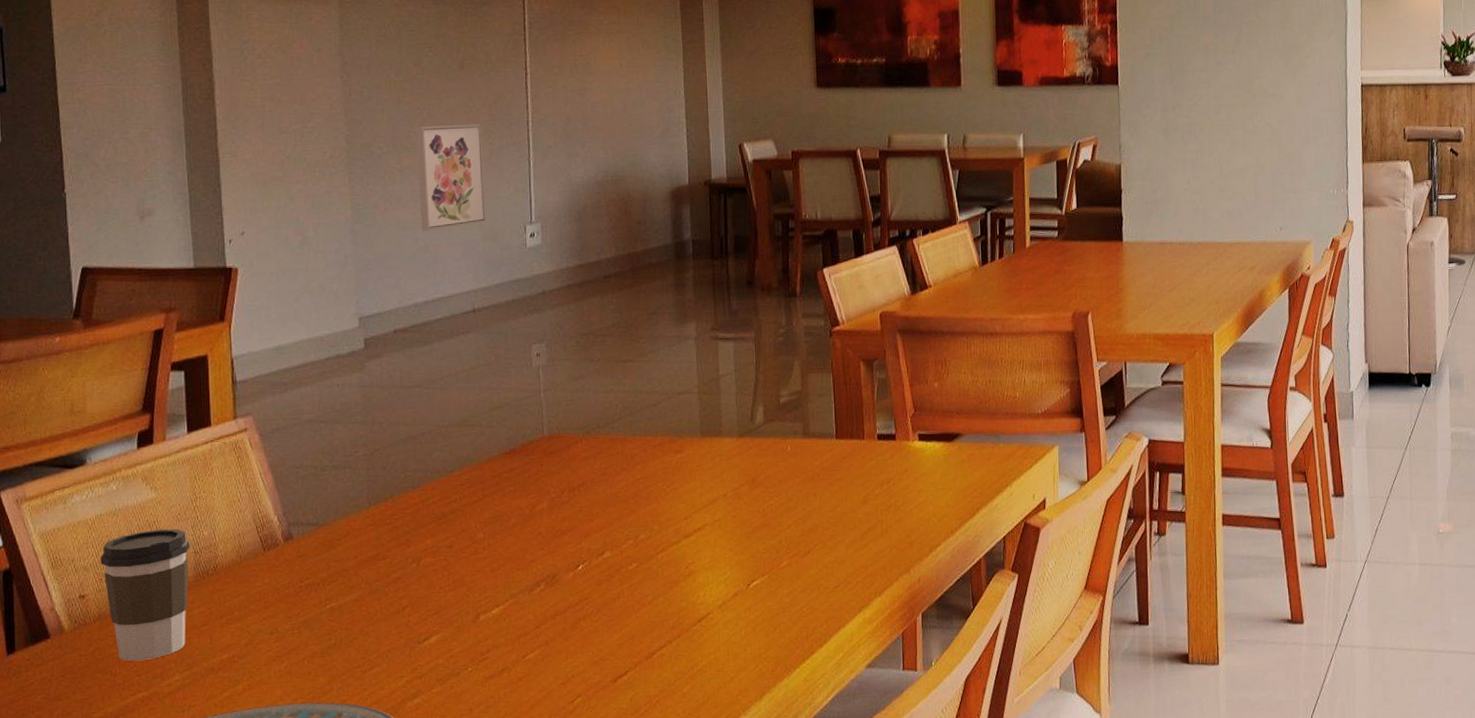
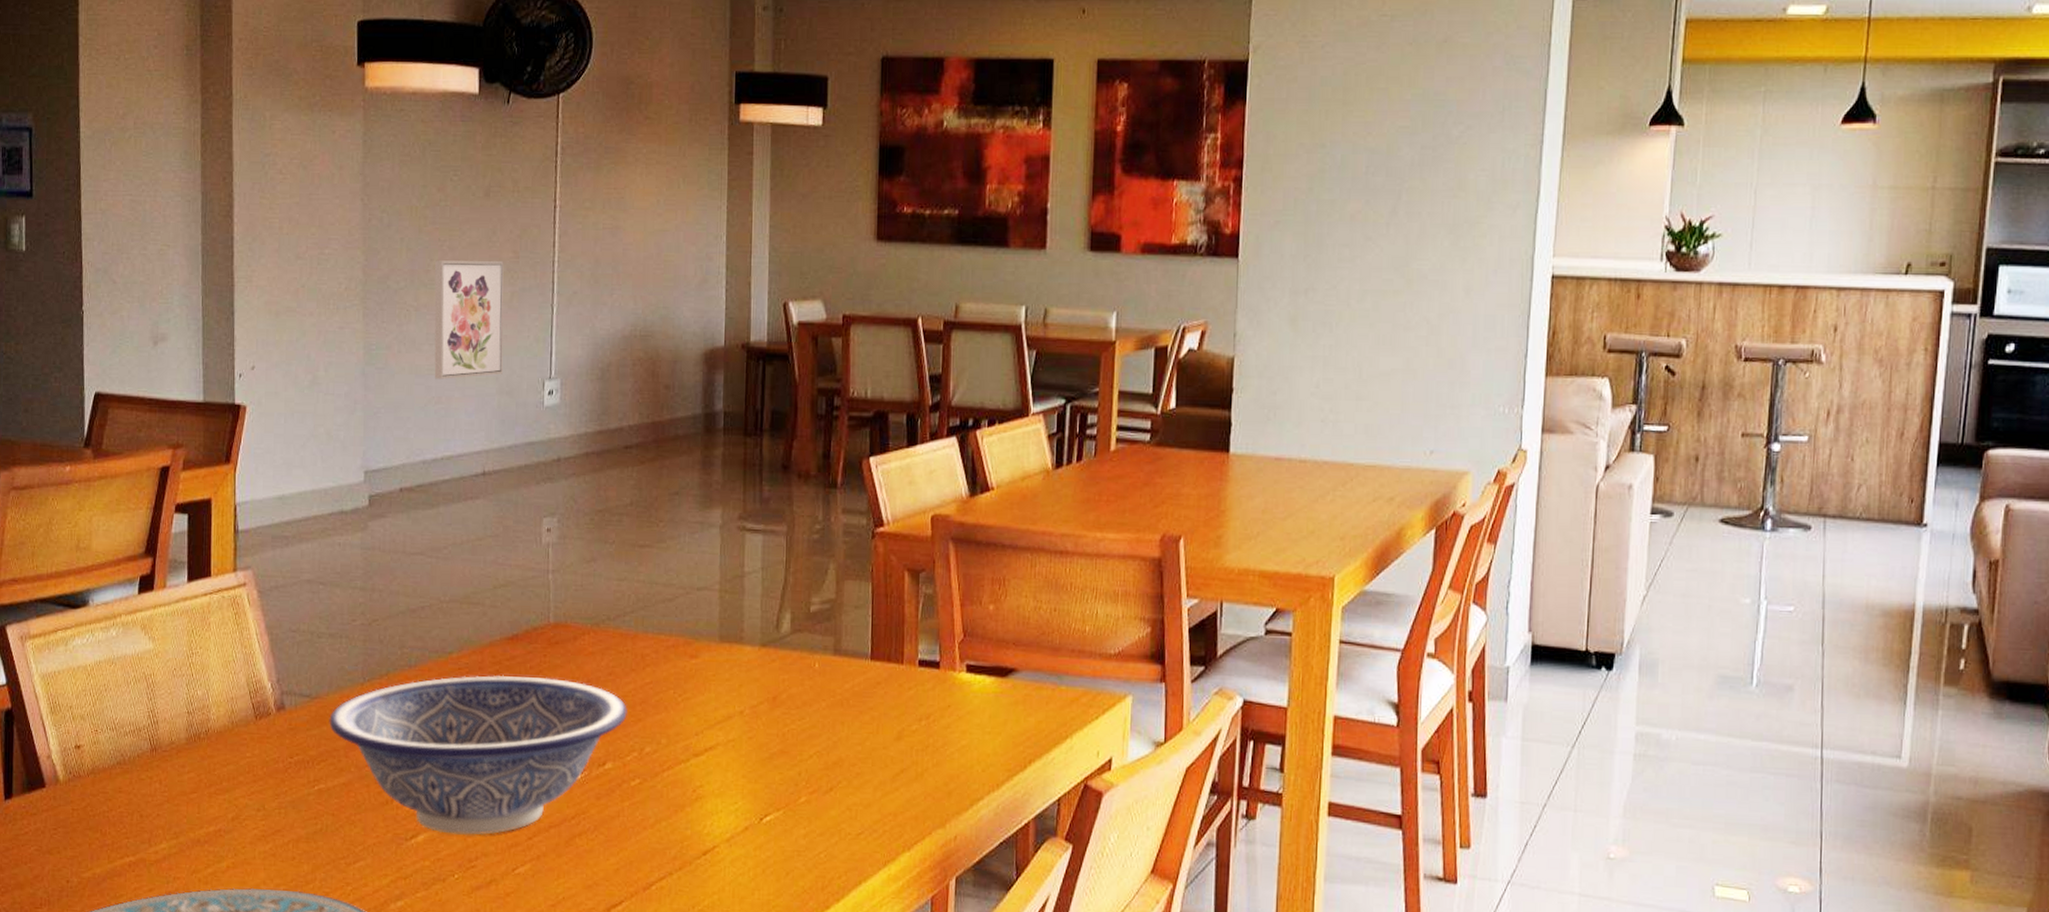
coffee cup: present [100,528,190,662] -> none [96,683,184,823]
decorative bowl: none [337,484,621,633] -> present [329,675,627,835]

